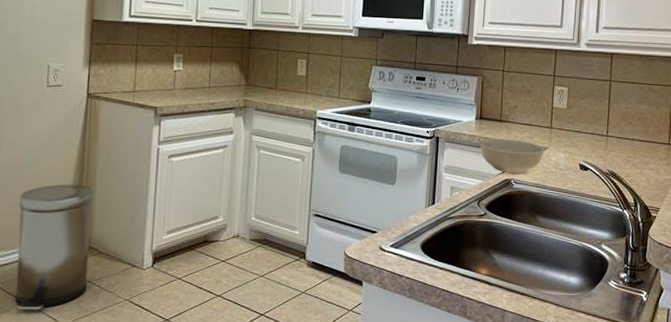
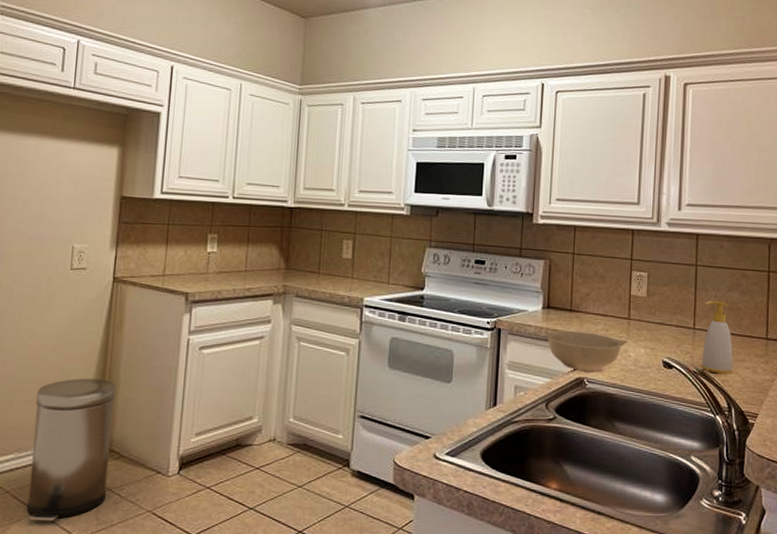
soap bottle: none [612,111,640,175] -> present [701,300,734,374]

